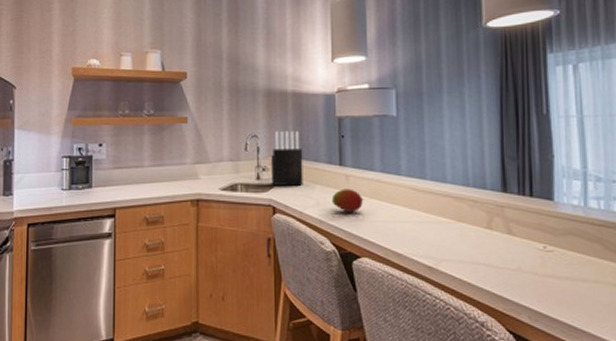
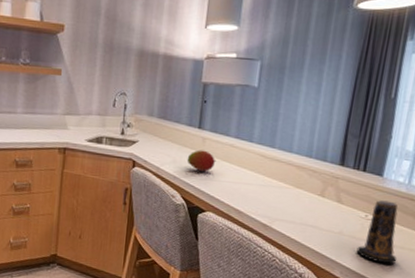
knife block: present [271,130,303,186] -> none [134,90,167,144]
candle: none [542,228,593,303] -> present [356,200,398,265]

